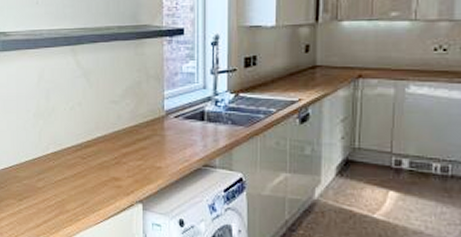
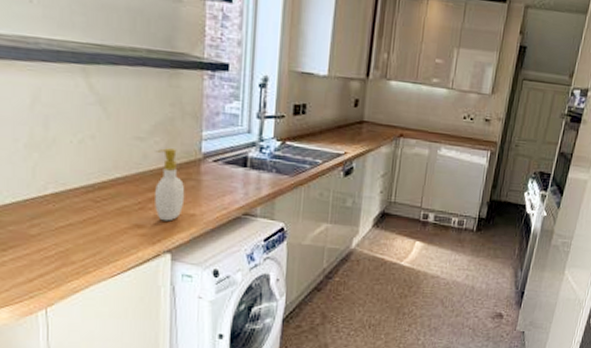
soap bottle: none [127,109,152,174] -> present [155,148,185,222]

